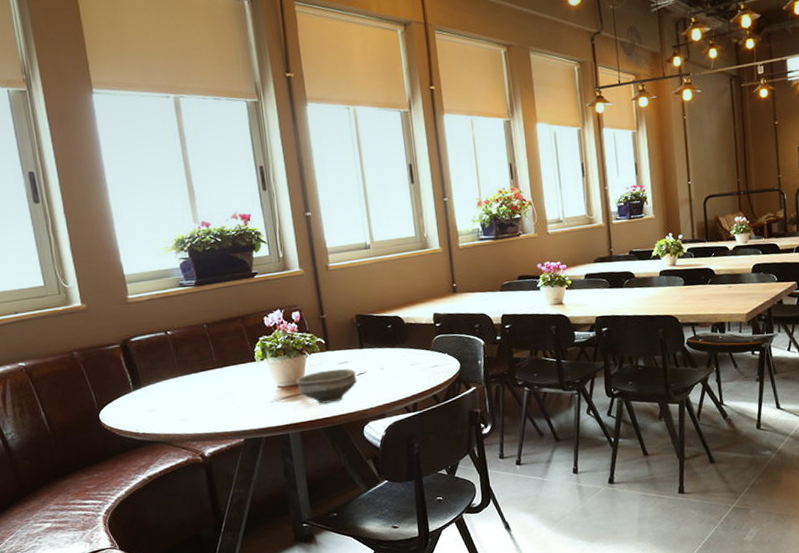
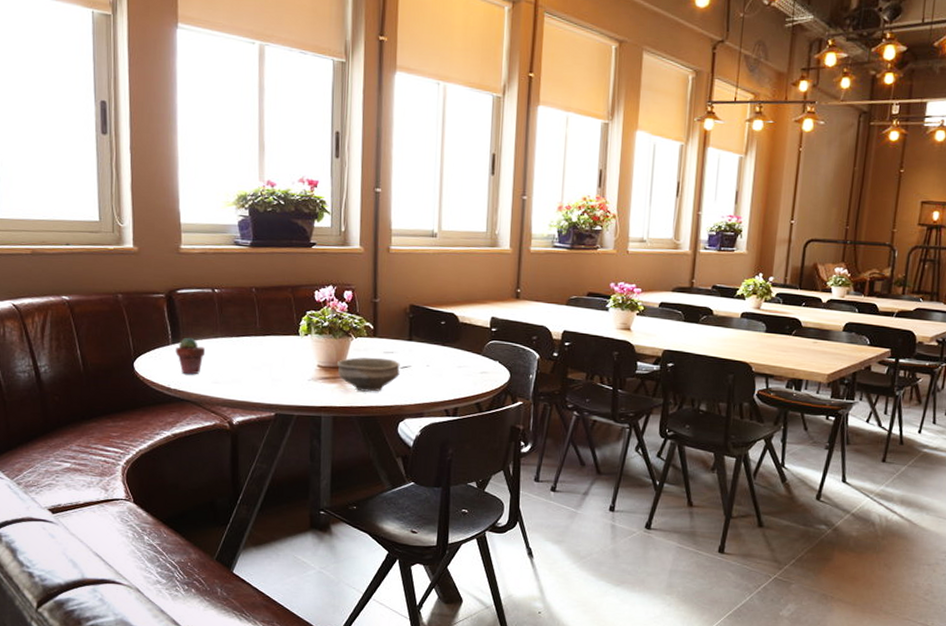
potted succulent: none [138,381,167,417] -> present [176,337,205,375]

